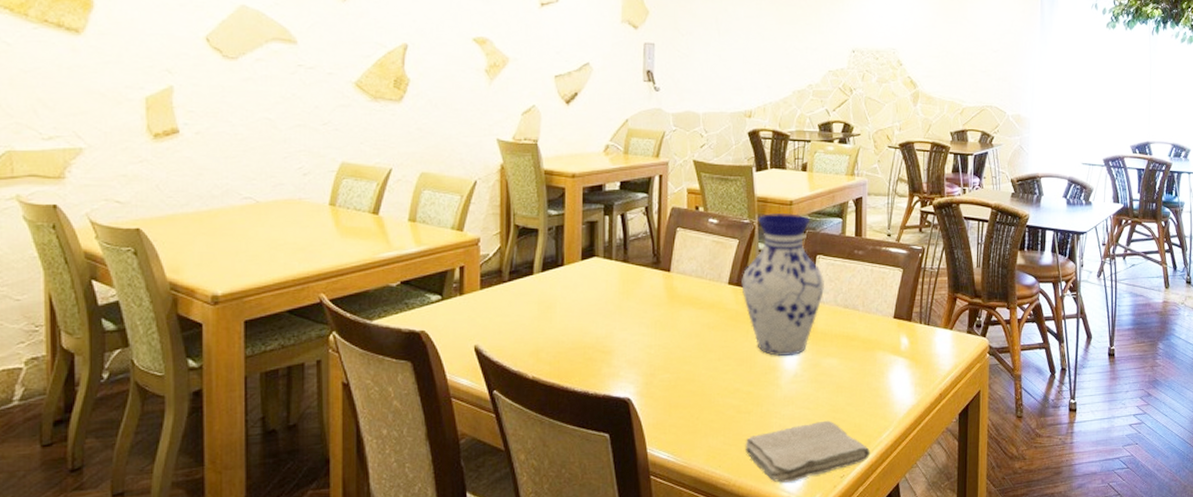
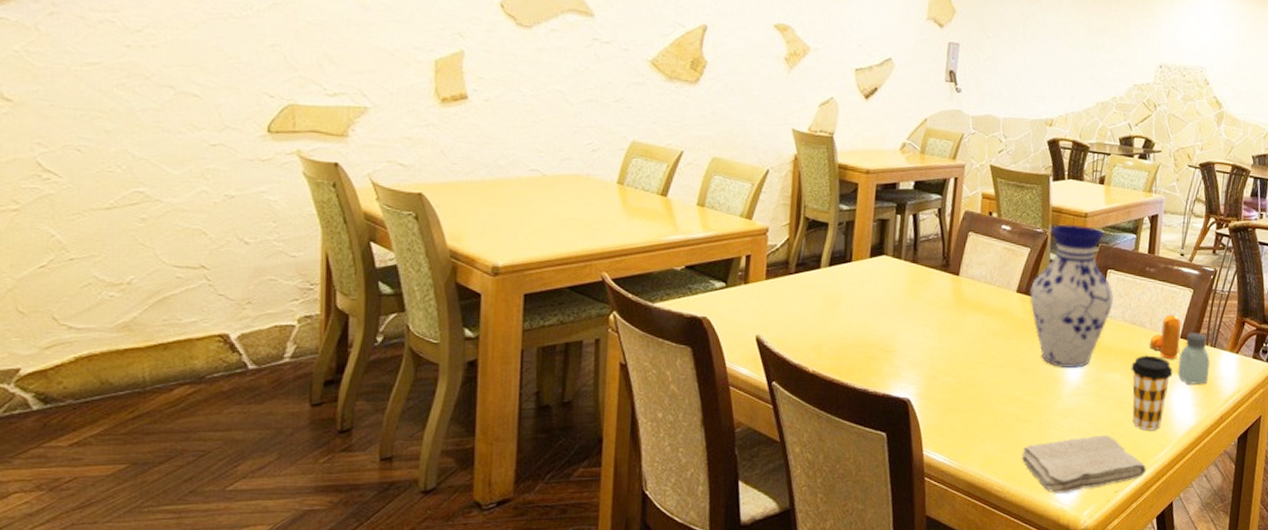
coffee cup: none [847,337,889,413] -> present [1131,355,1173,431]
pepper shaker: none [863,295,894,341] -> present [1149,314,1181,360]
saltshaker: none [894,312,925,364] -> present [1177,333,1210,385]

